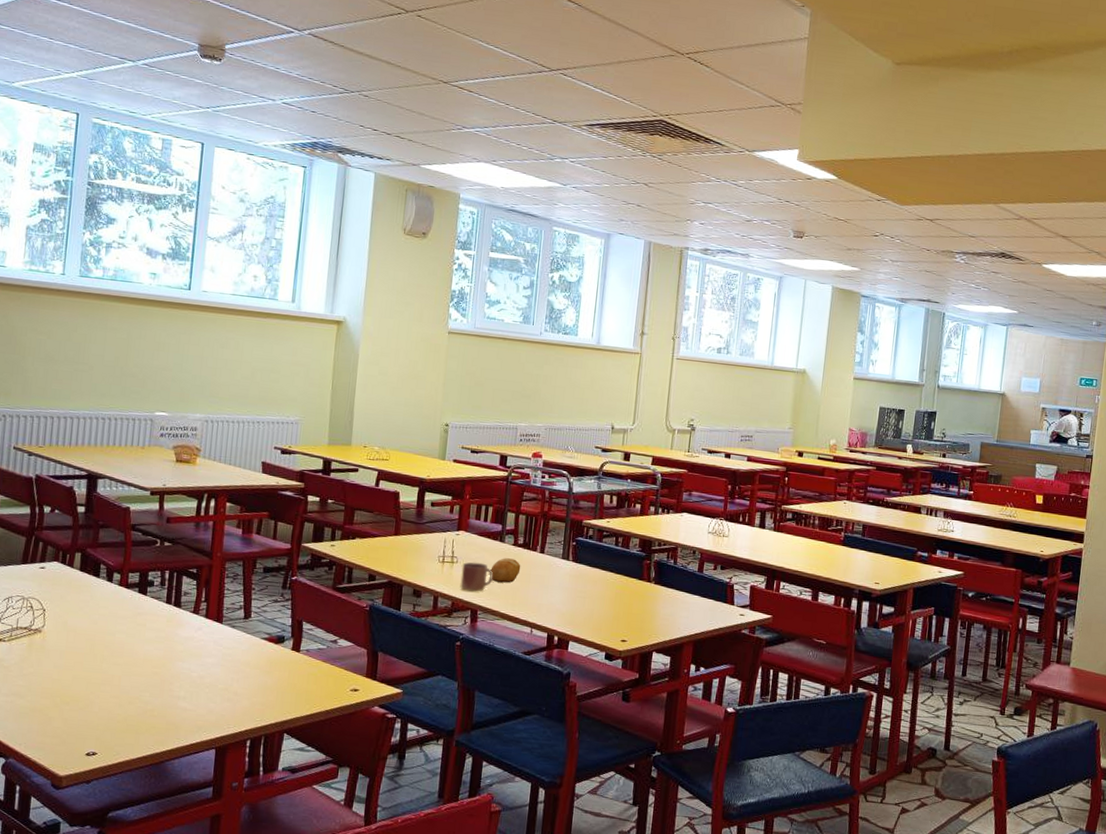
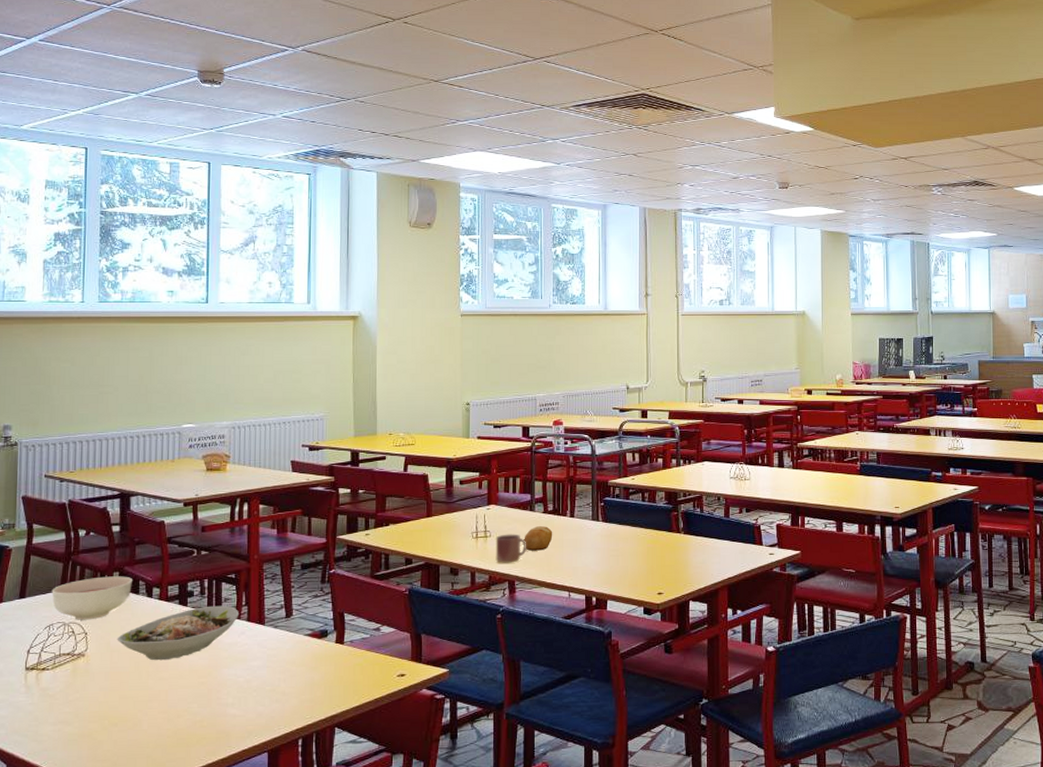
bowl: none [13,555,95,597] -> present [52,576,133,620]
salad: none [74,597,197,647] -> present [117,605,239,661]

